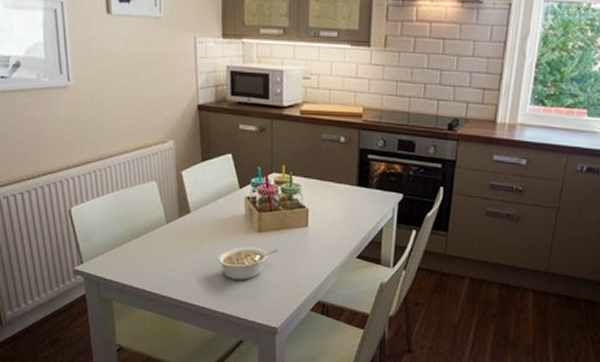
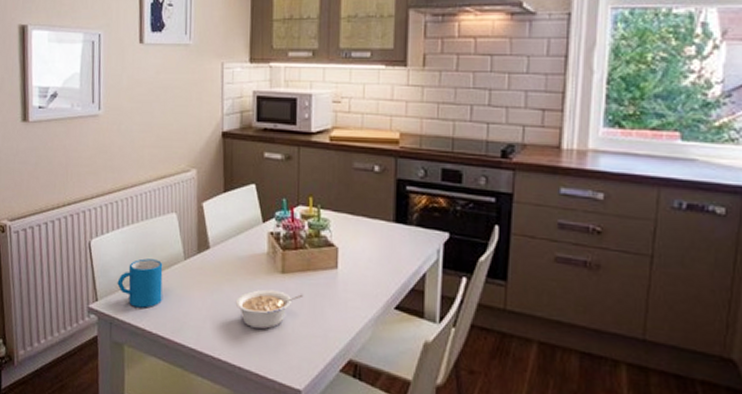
mug: none [101,223,147,268] -> present [117,258,163,308]

